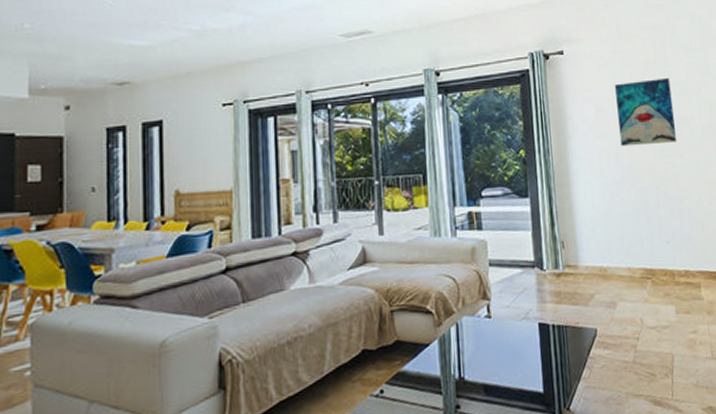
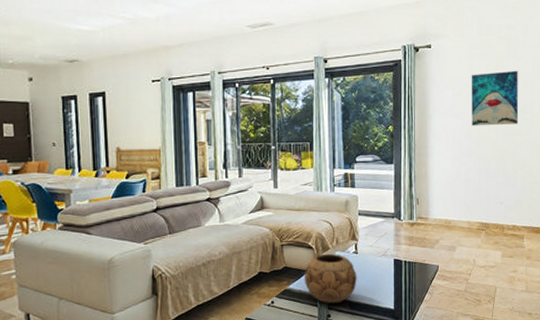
decorative bowl: none [422,319,493,390] -> present [304,253,357,304]

